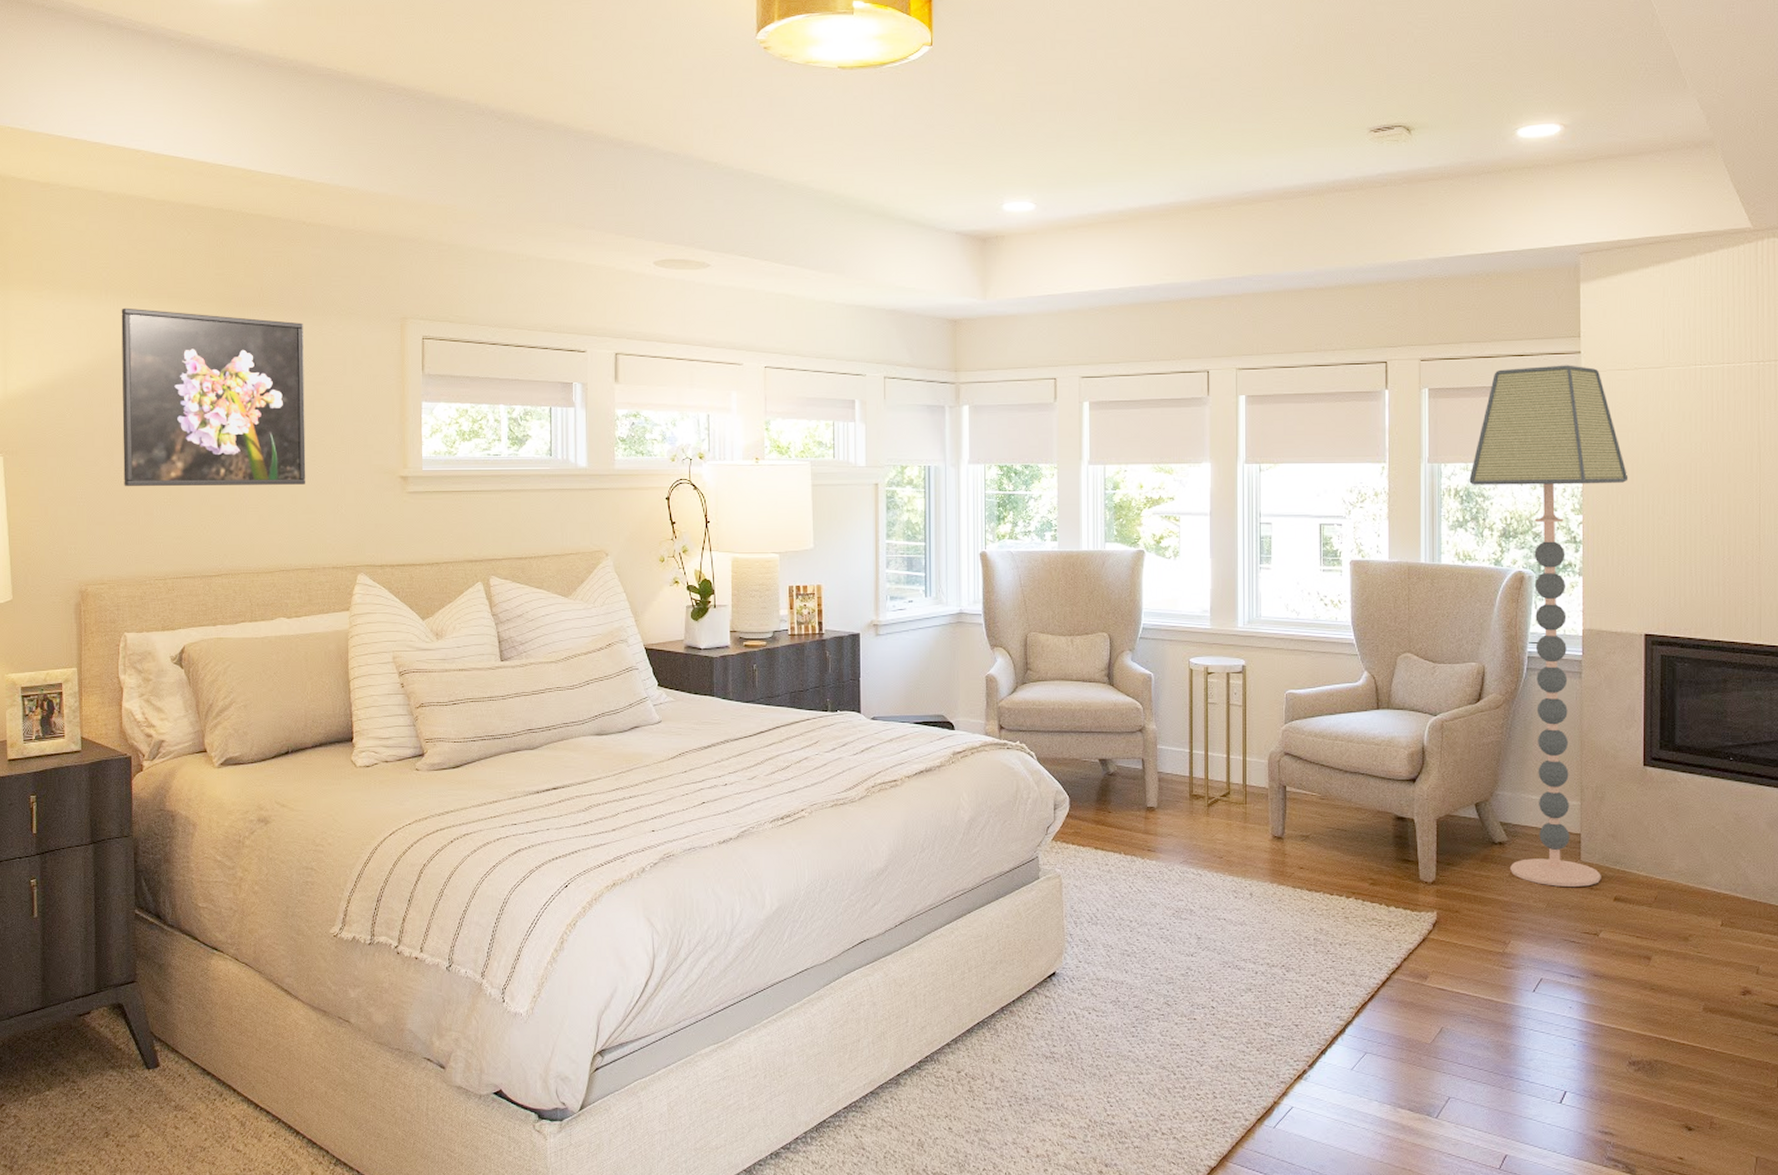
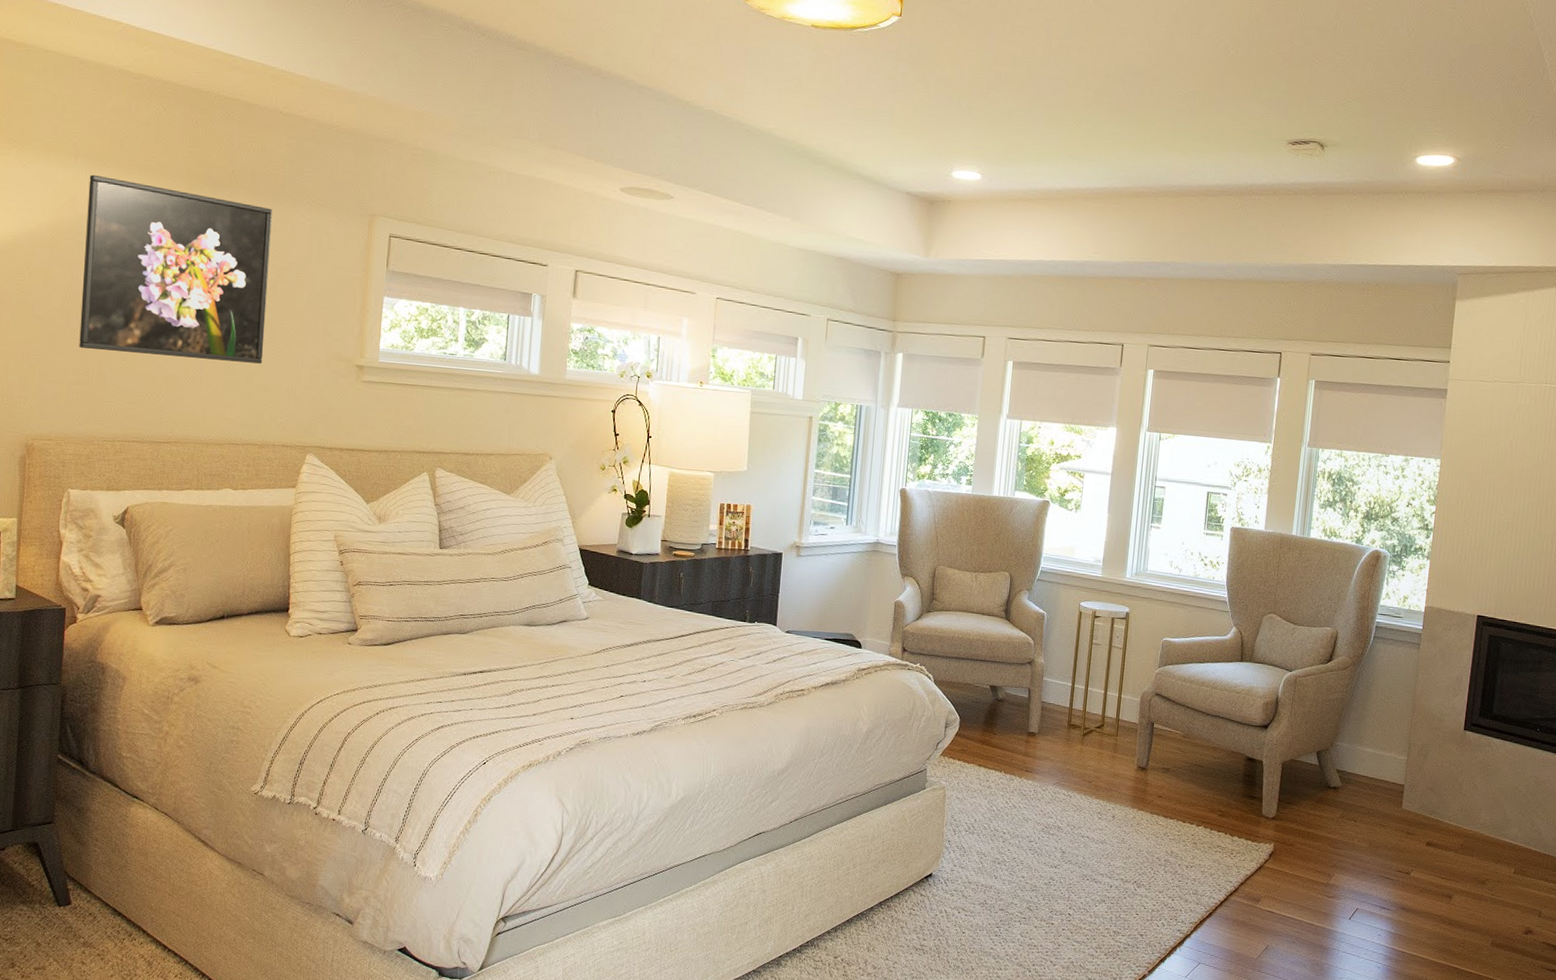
floor lamp: present [1469,365,1629,887] -> none [1341,370,1479,831]

